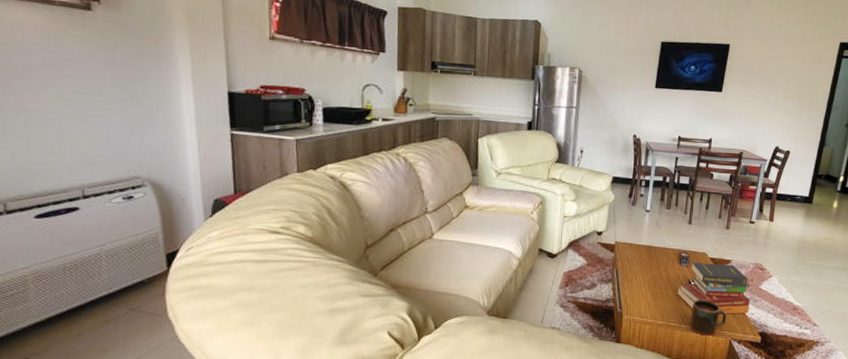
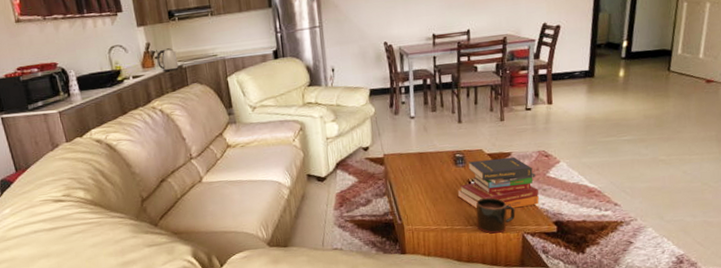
kettle: none [411,98,433,122] -> present [157,48,179,72]

